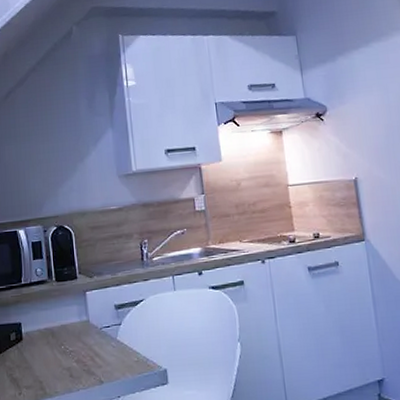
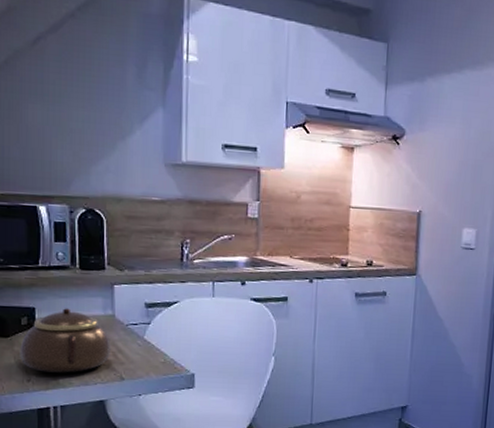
teapot: none [11,319,89,384] -> present [20,308,110,373]

